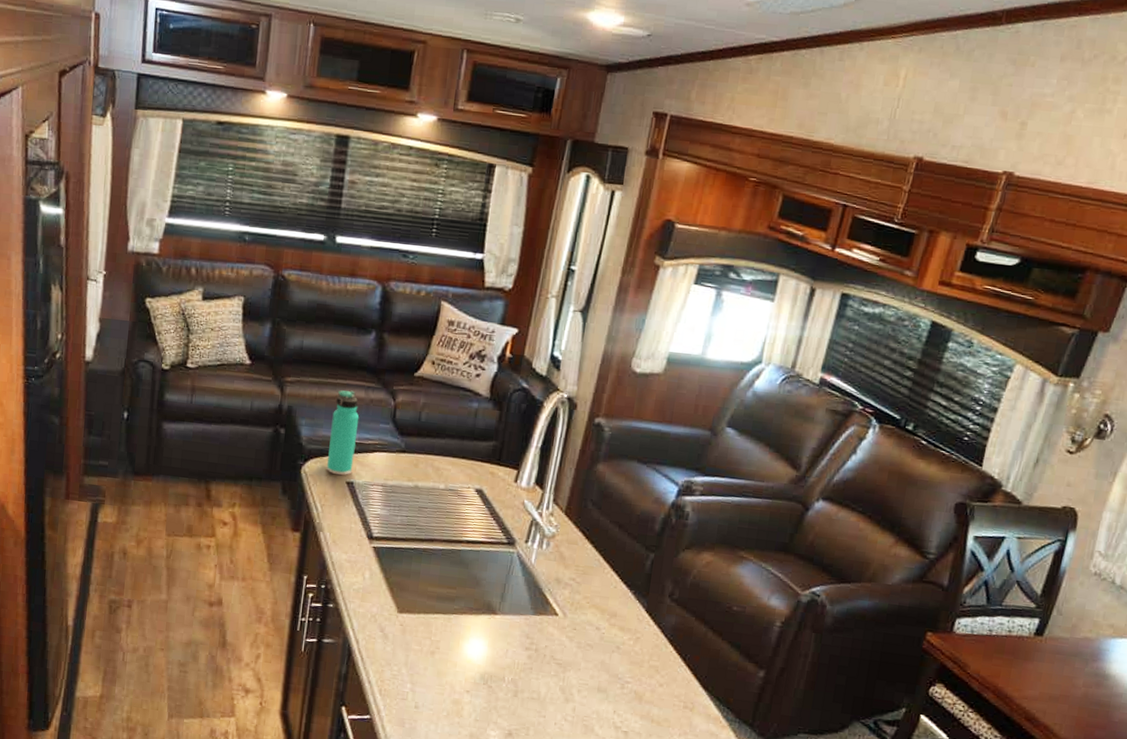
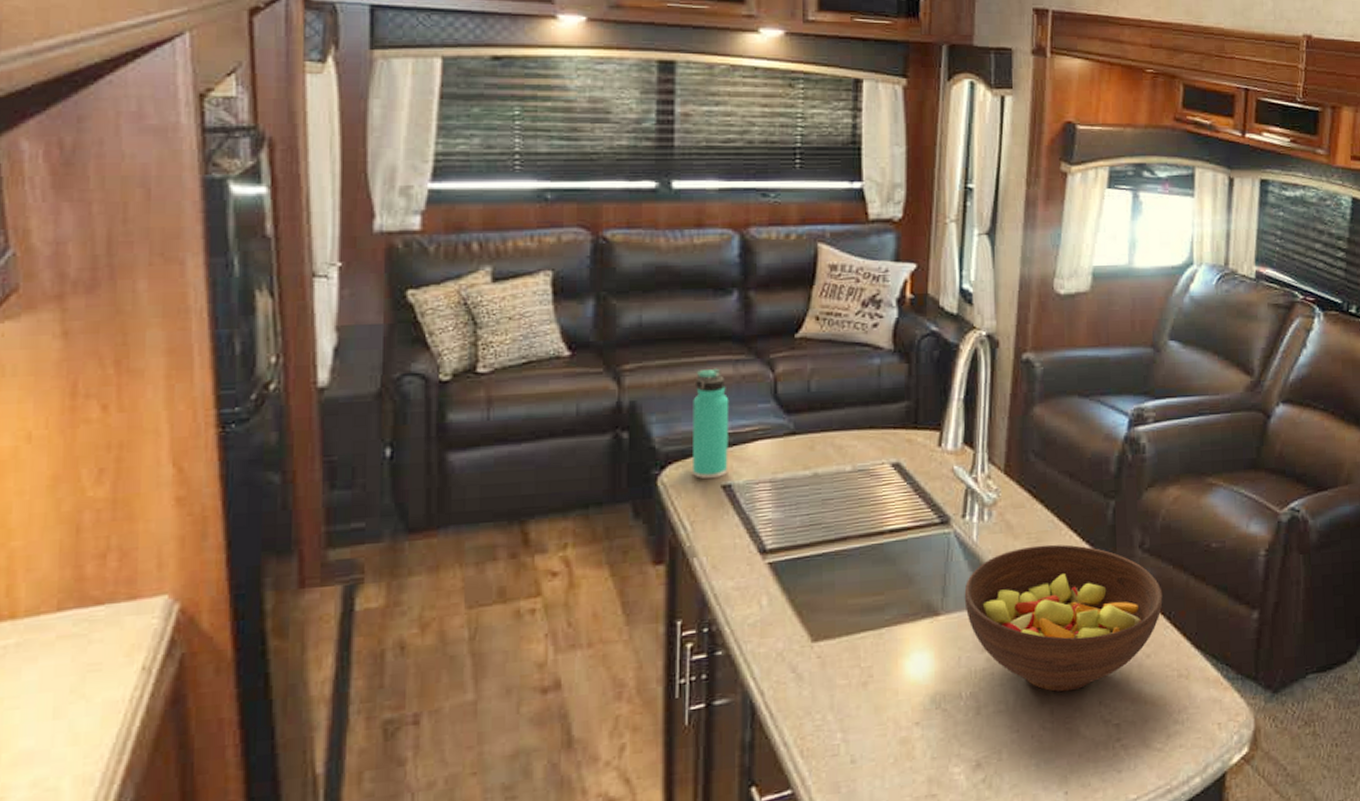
fruit bowl: none [517,576,683,697] -> present [964,544,1163,692]

